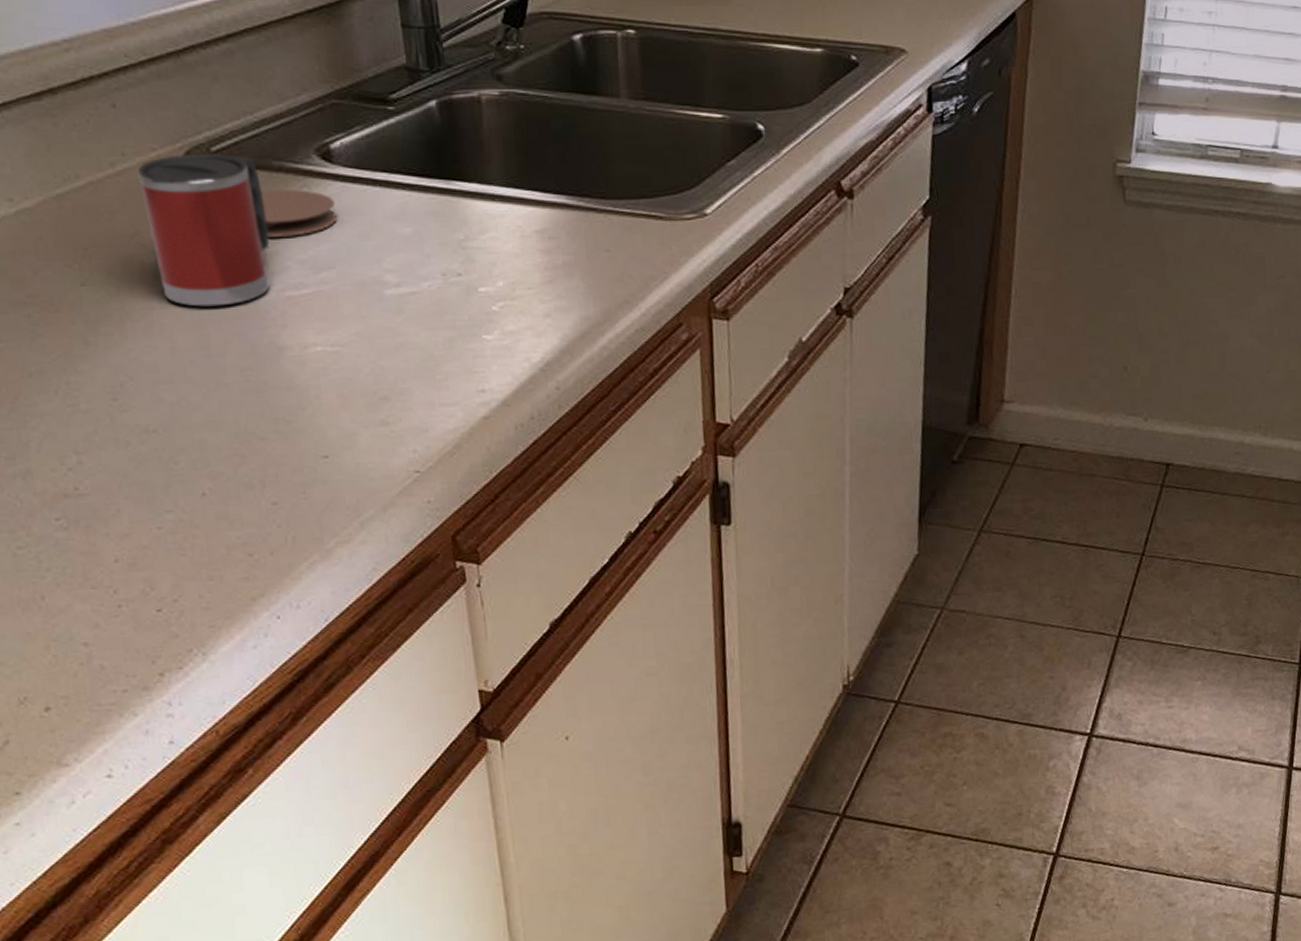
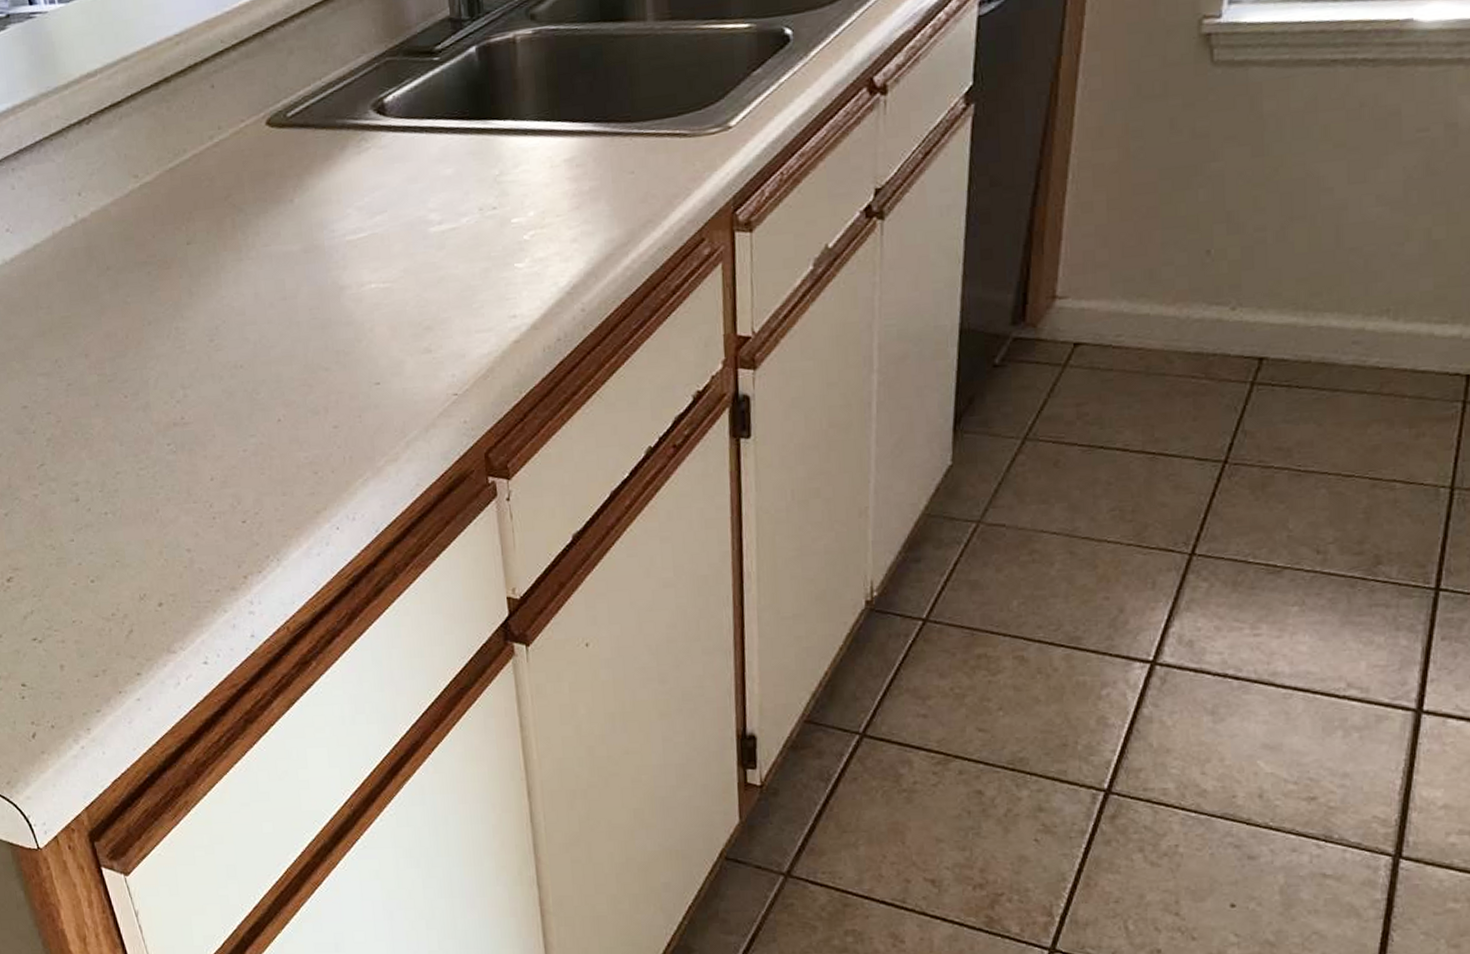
mug: present [137,153,270,307] -> none [230,118,333,256]
coaster: present [260,189,337,237] -> none [326,143,389,189]

